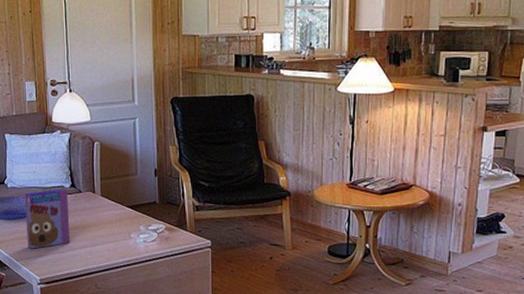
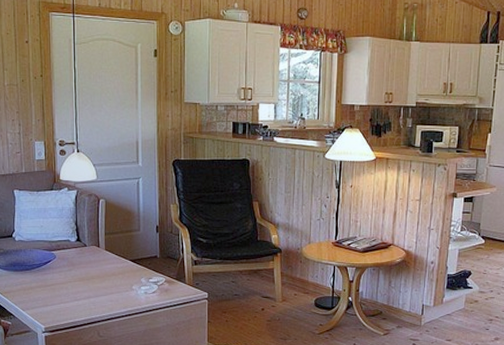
cereal box: present [25,188,71,249] -> none [32,242,75,299]

